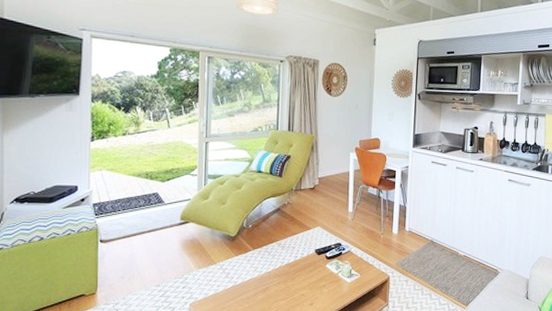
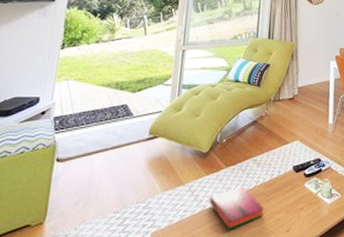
hardback book: none [239,266,290,302] -> present [209,186,264,230]

